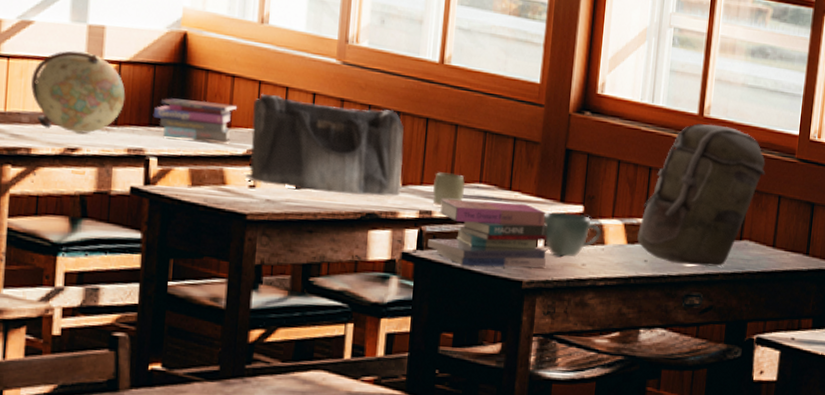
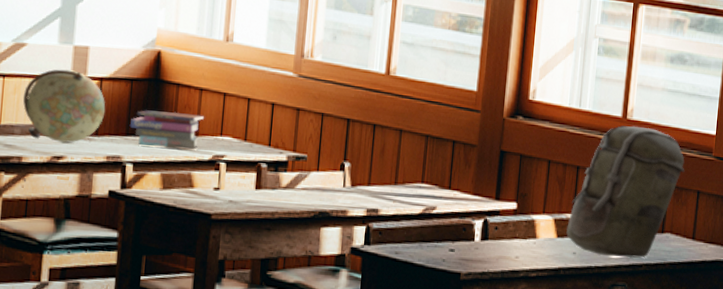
saddlebag: present [245,93,404,197] -> none [210,104,353,197]
books: present [427,198,548,268] -> none [374,198,484,261]
mug: present [432,172,465,206] -> none [379,173,408,204]
cup: present [544,211,601,258] -> none [480,208,533,251]

